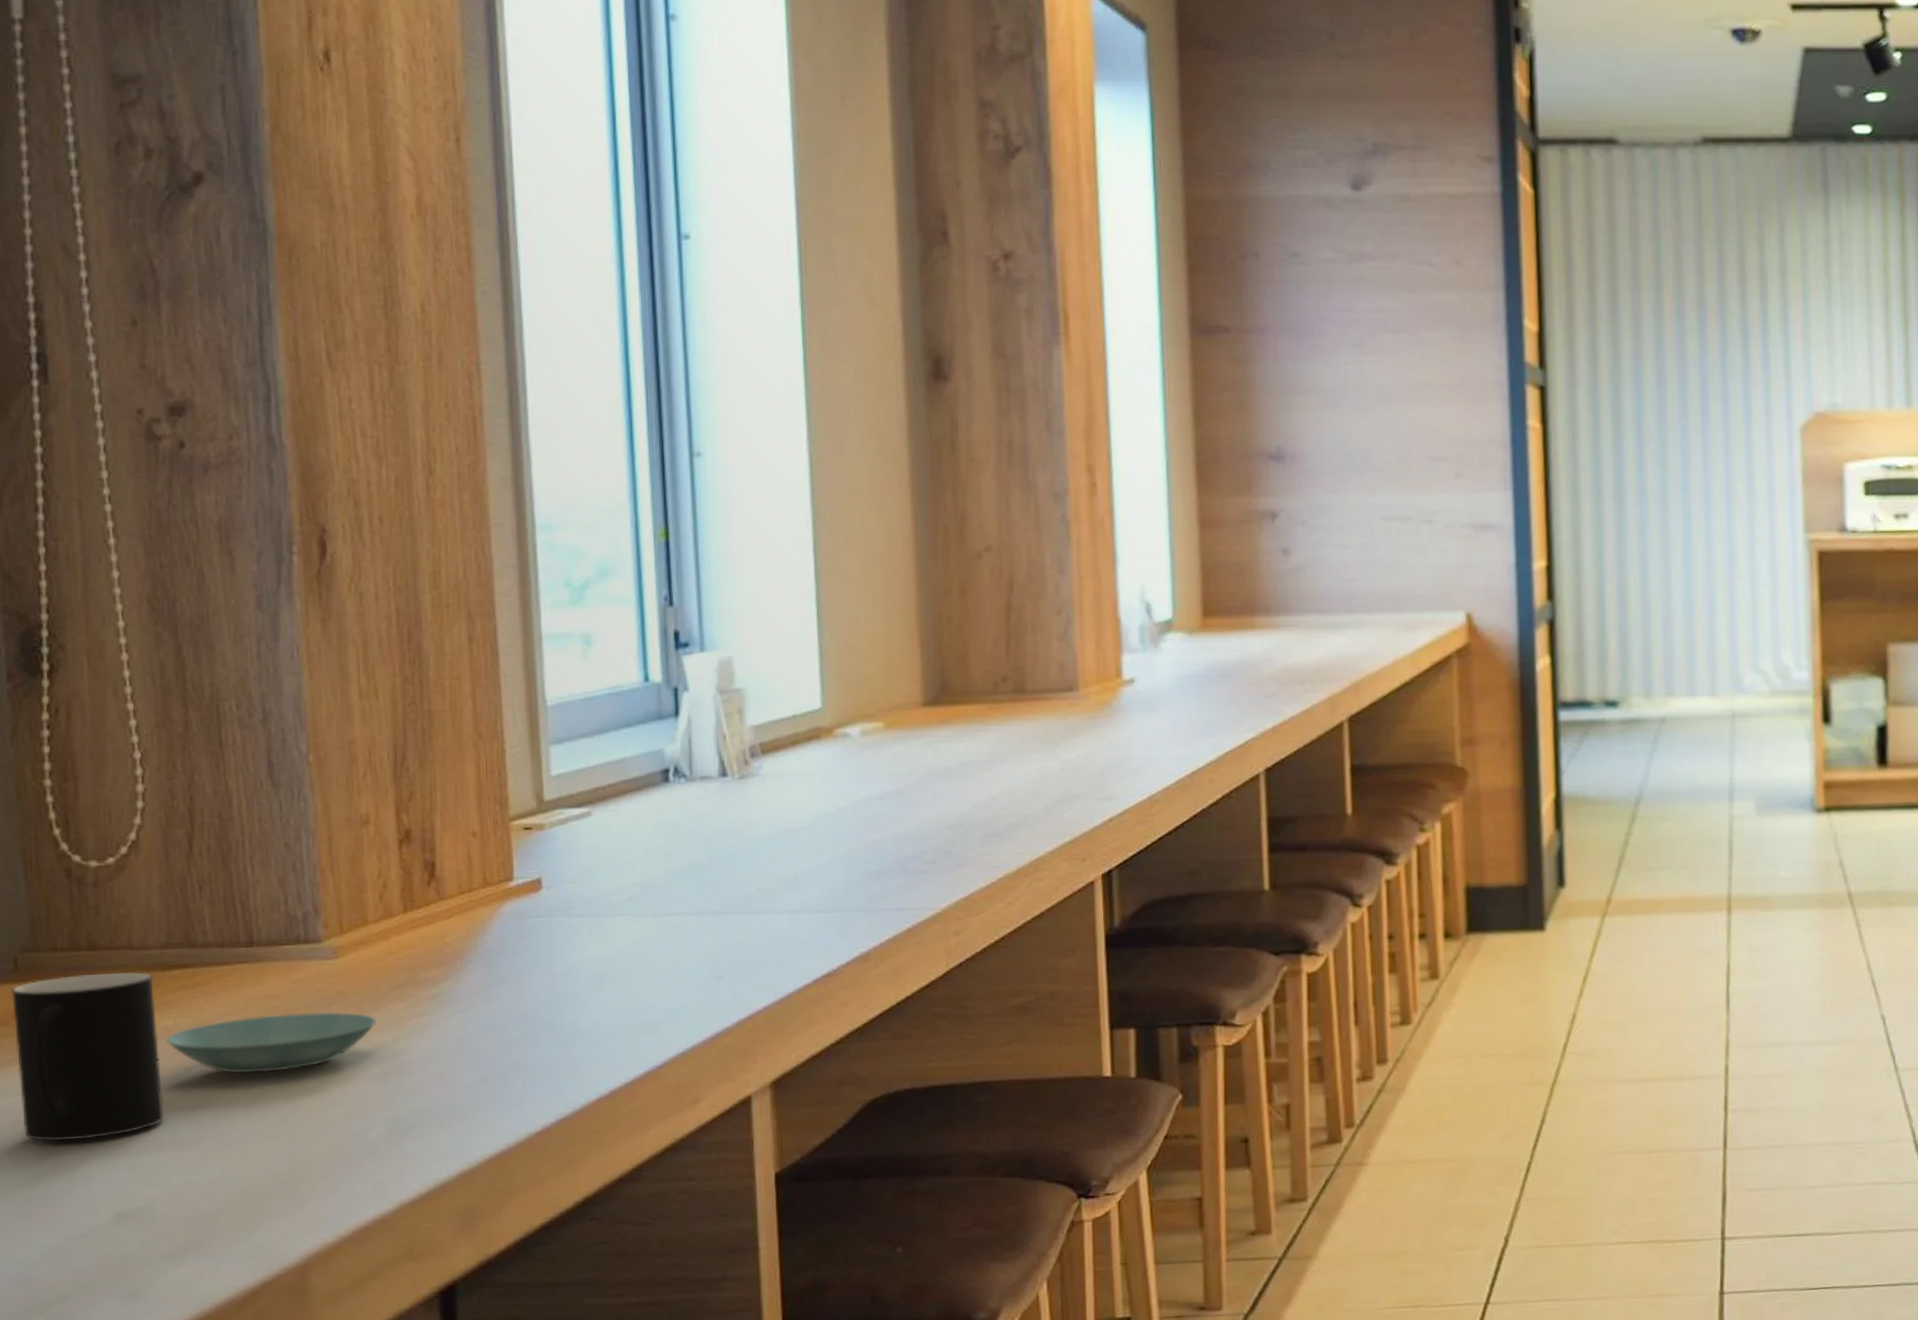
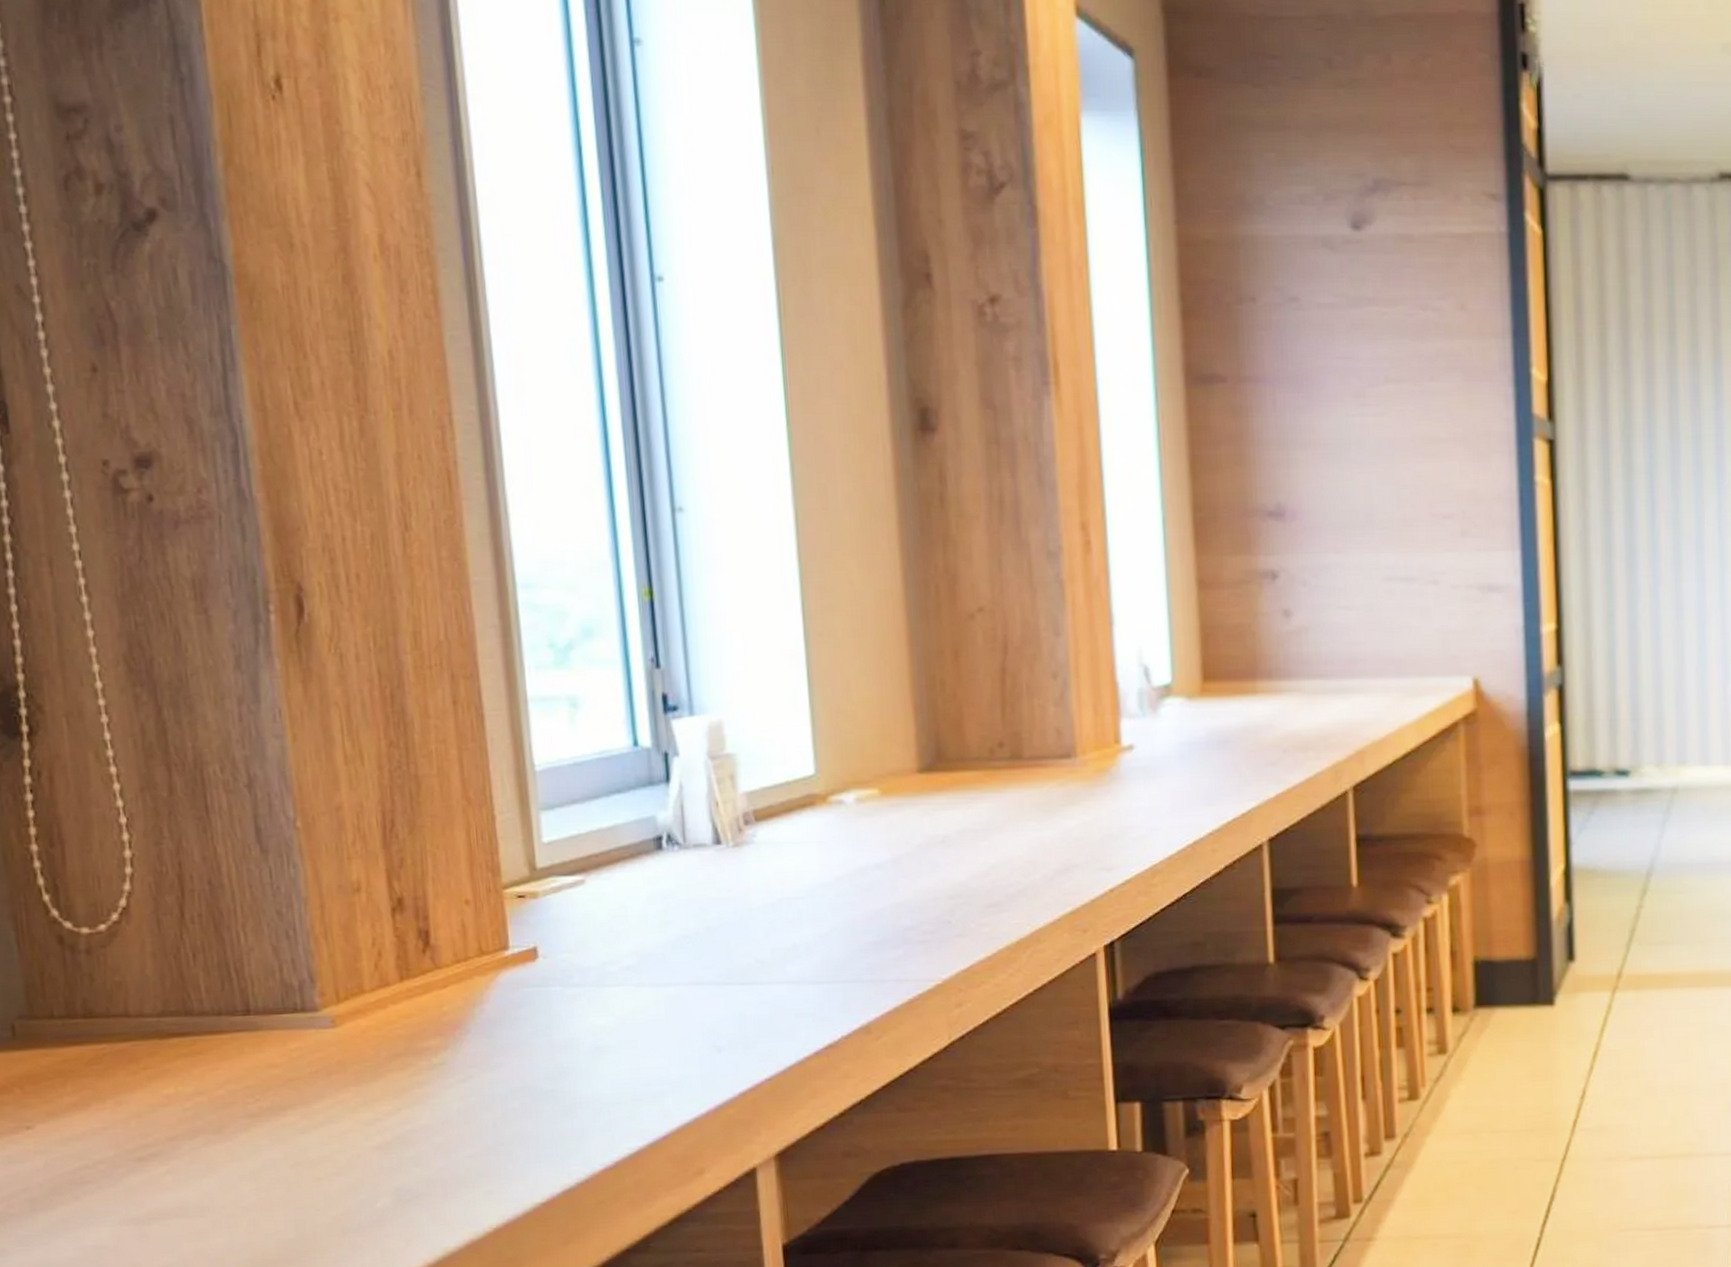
cup: present [12,971,164,1141] -> none [11,1039,171,1209]
saucer: present [166,1012,378,1074] -> none [168,1081,379,1143]

